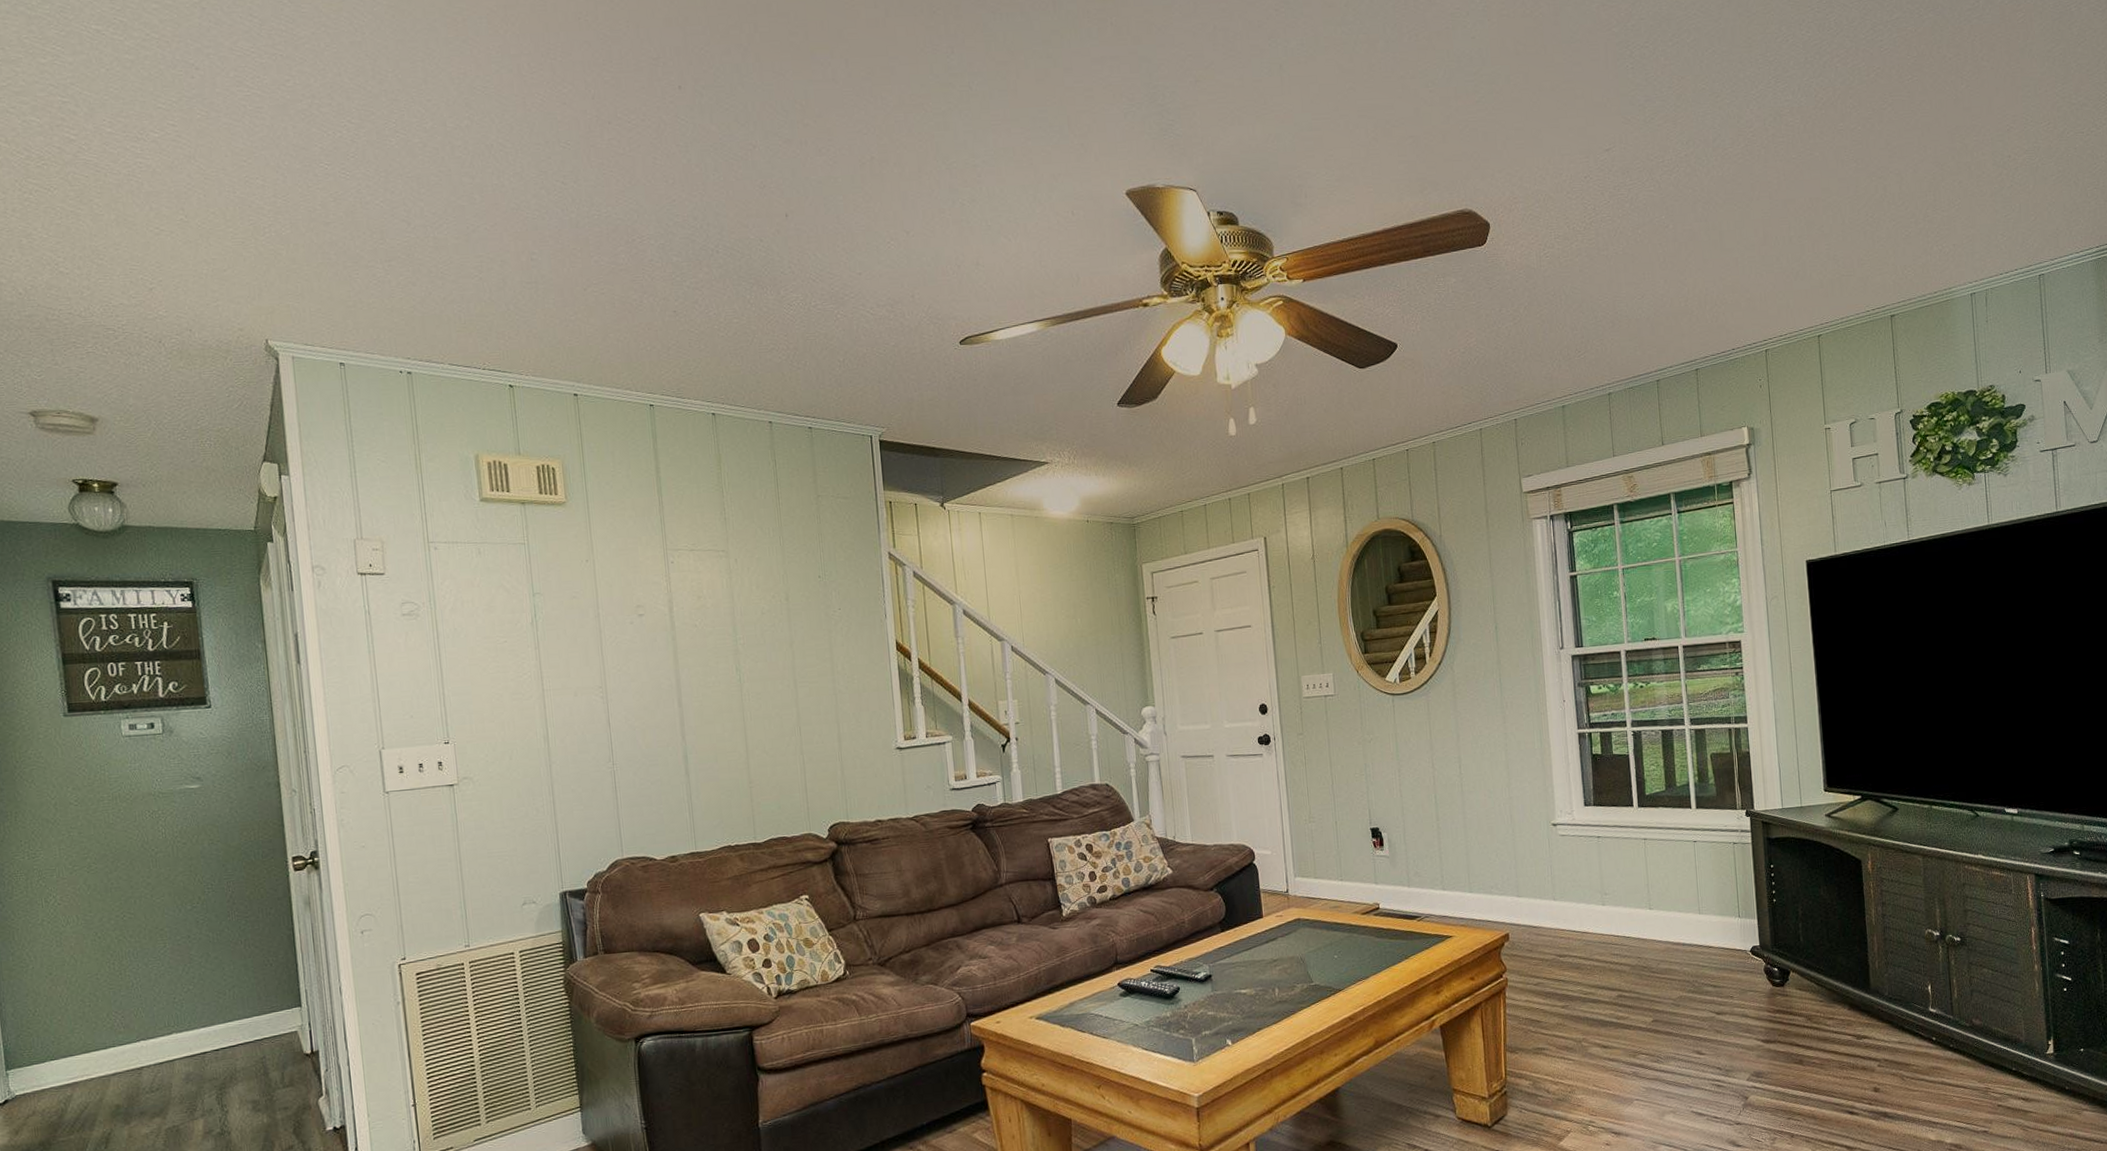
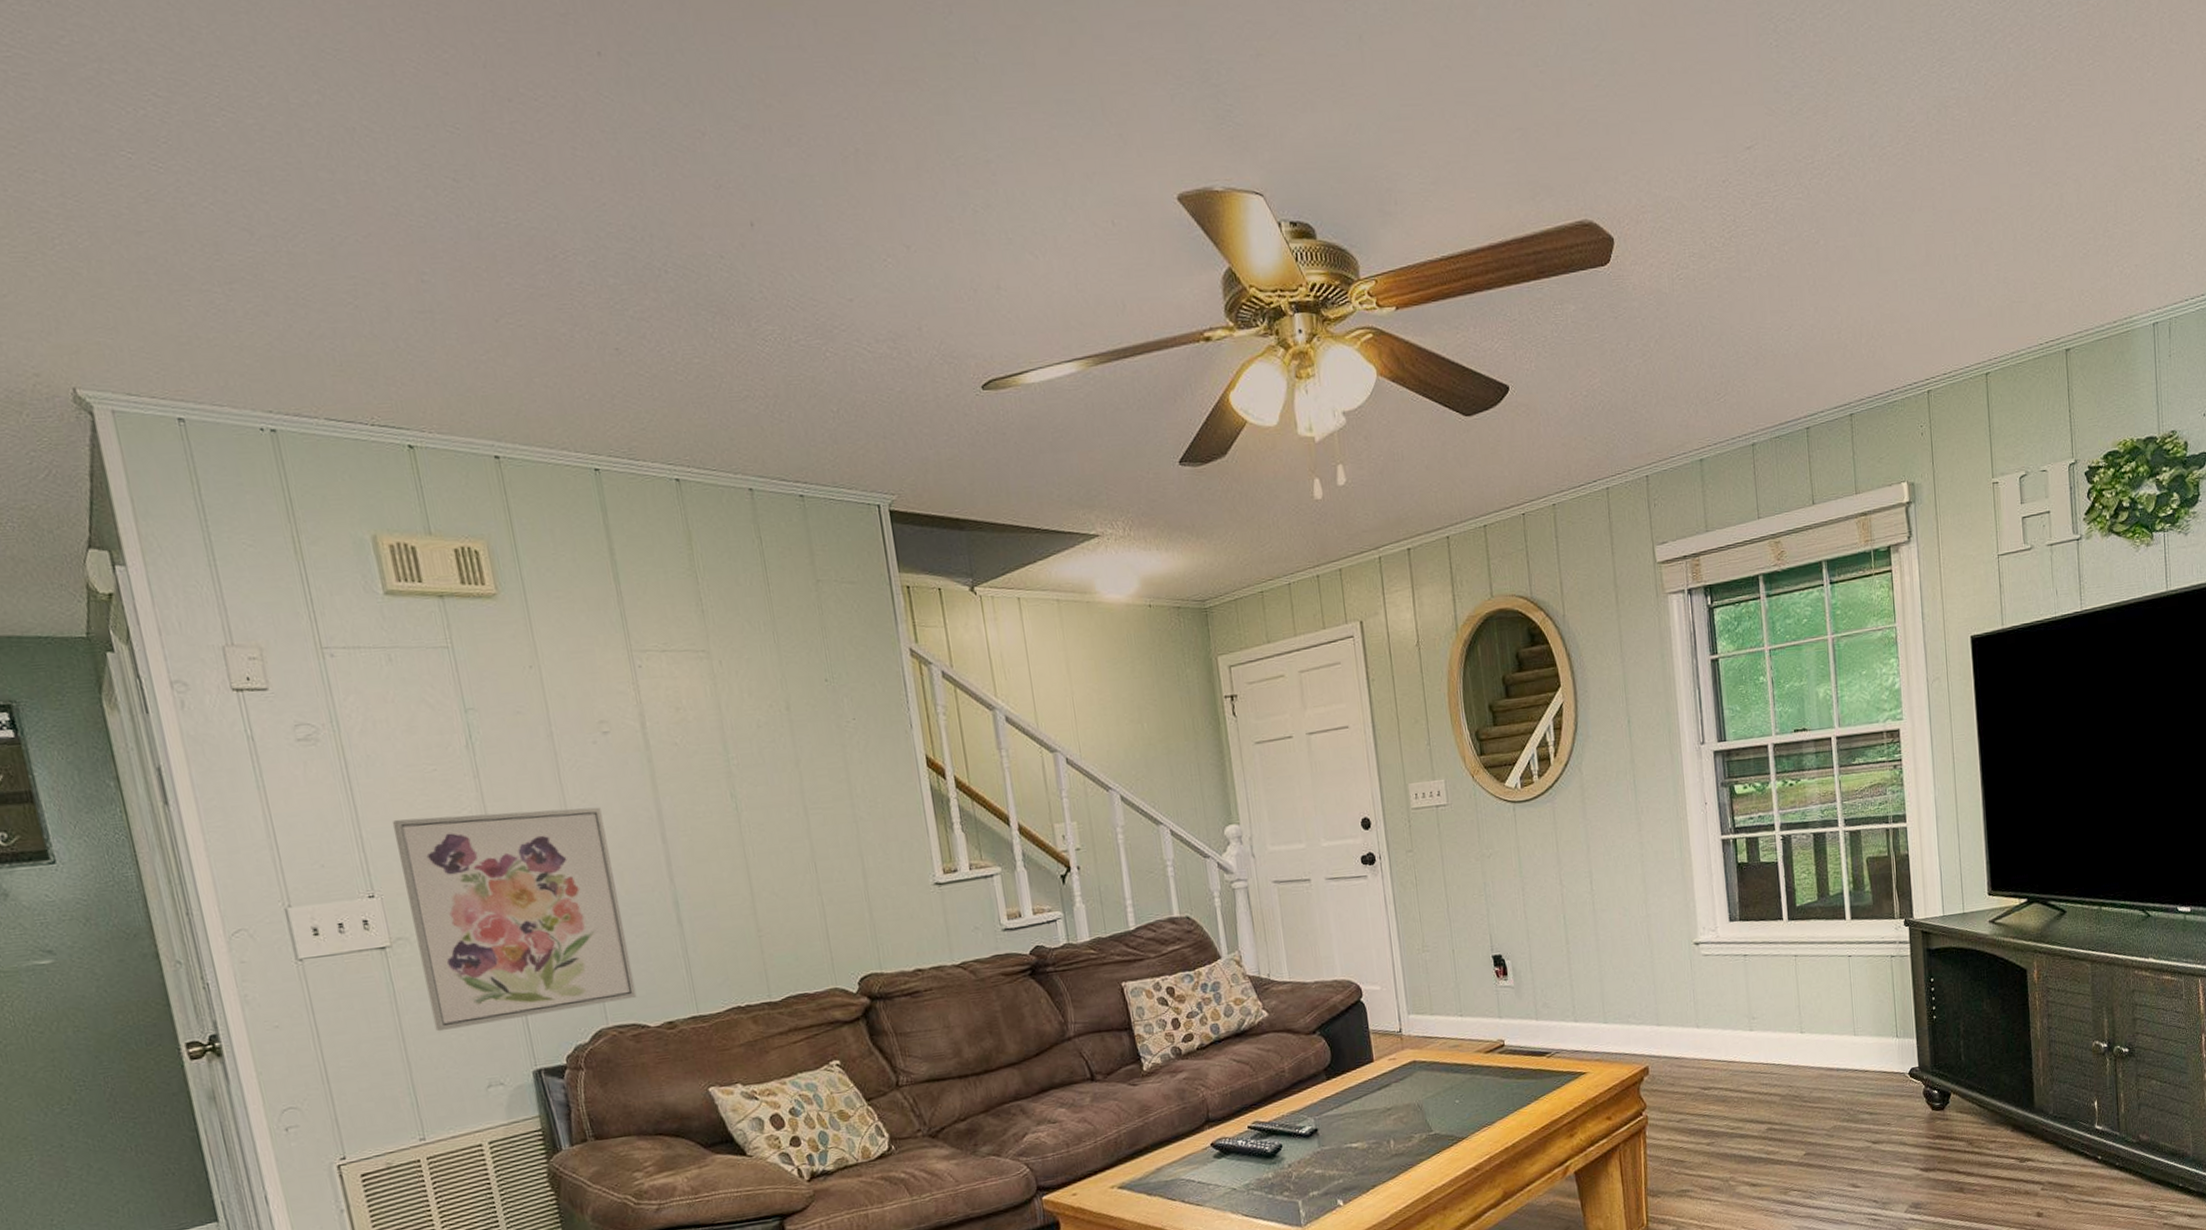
wall art: none [468,675,648,856] -> present [392,807,637,1032]

